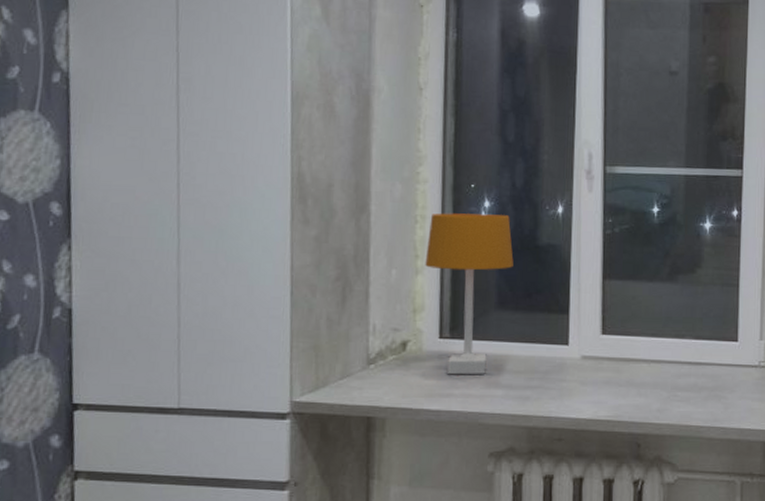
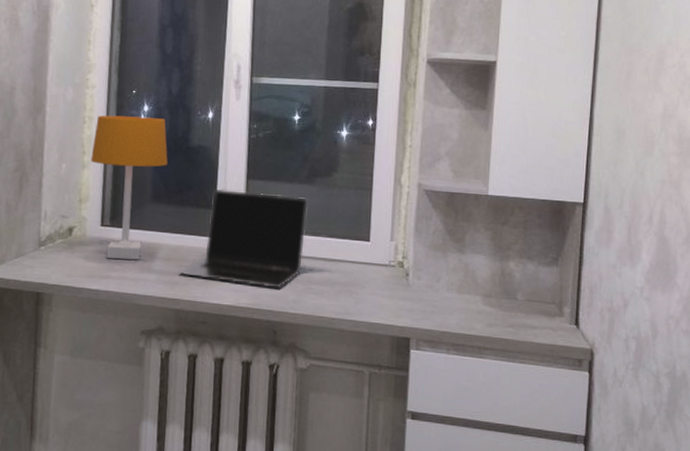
laptop: none [530,291,671,397] -> present [179,189,309,288]

